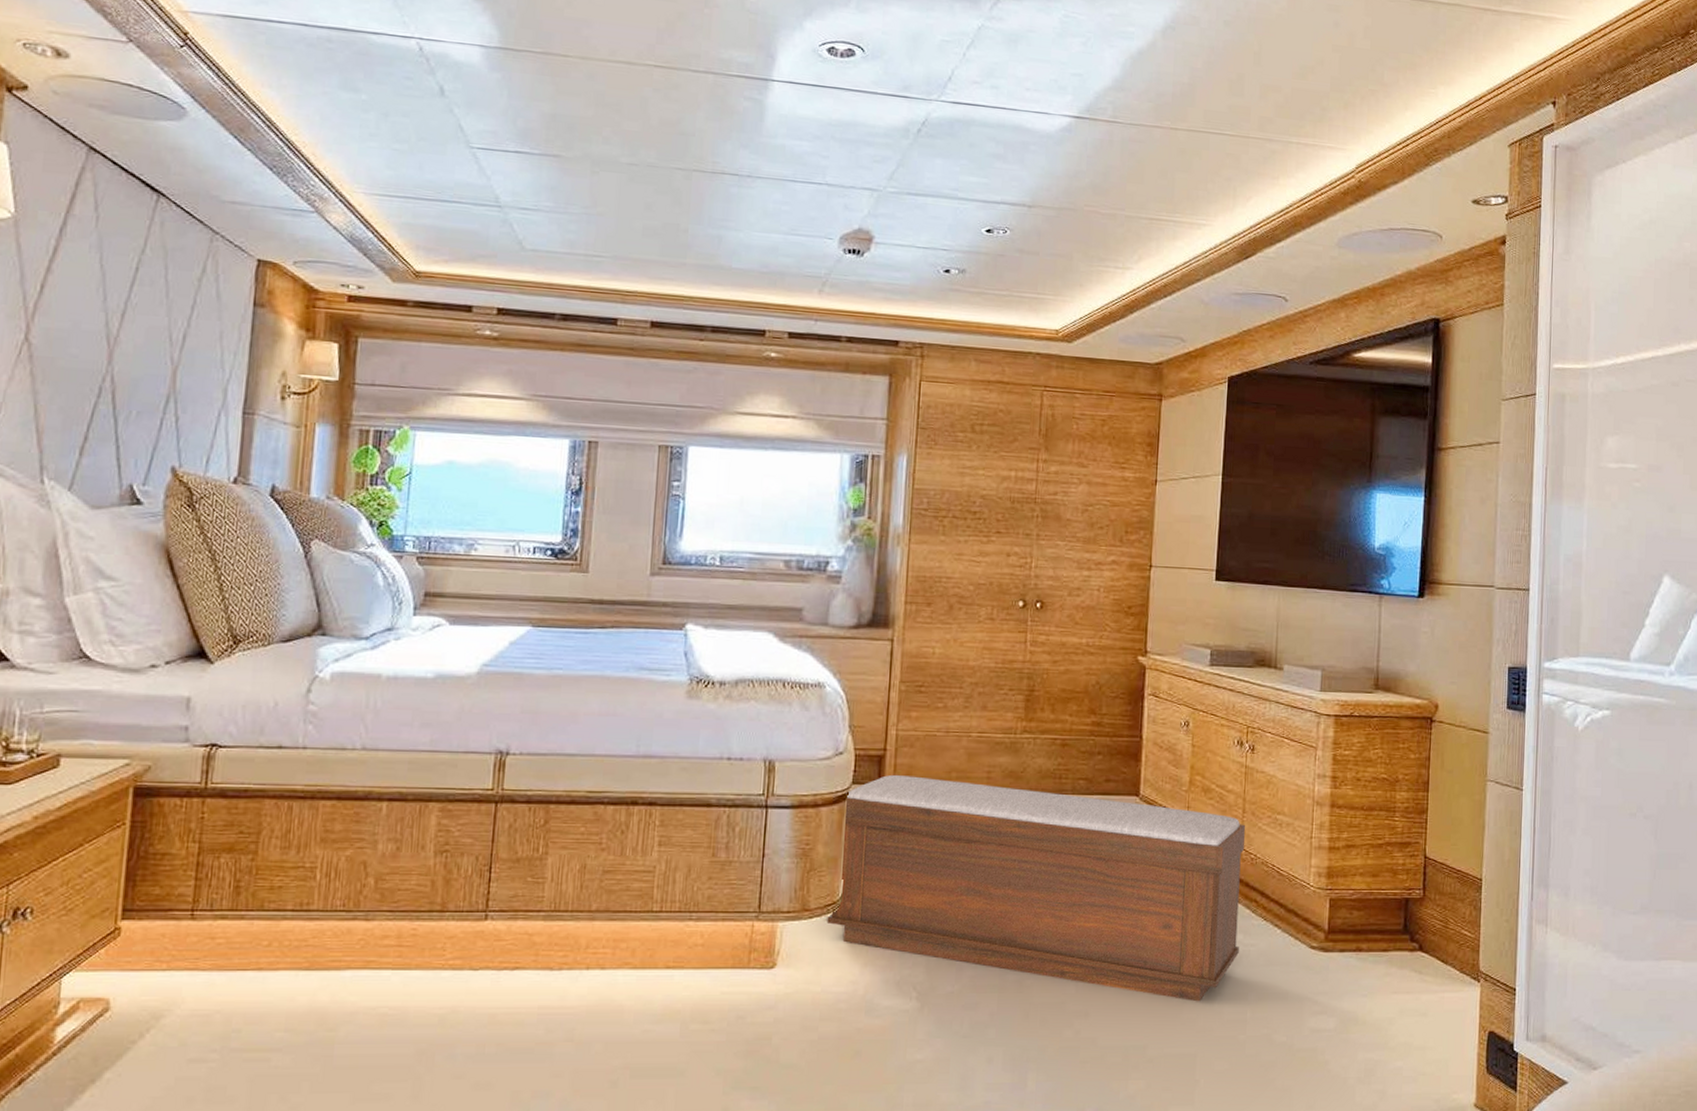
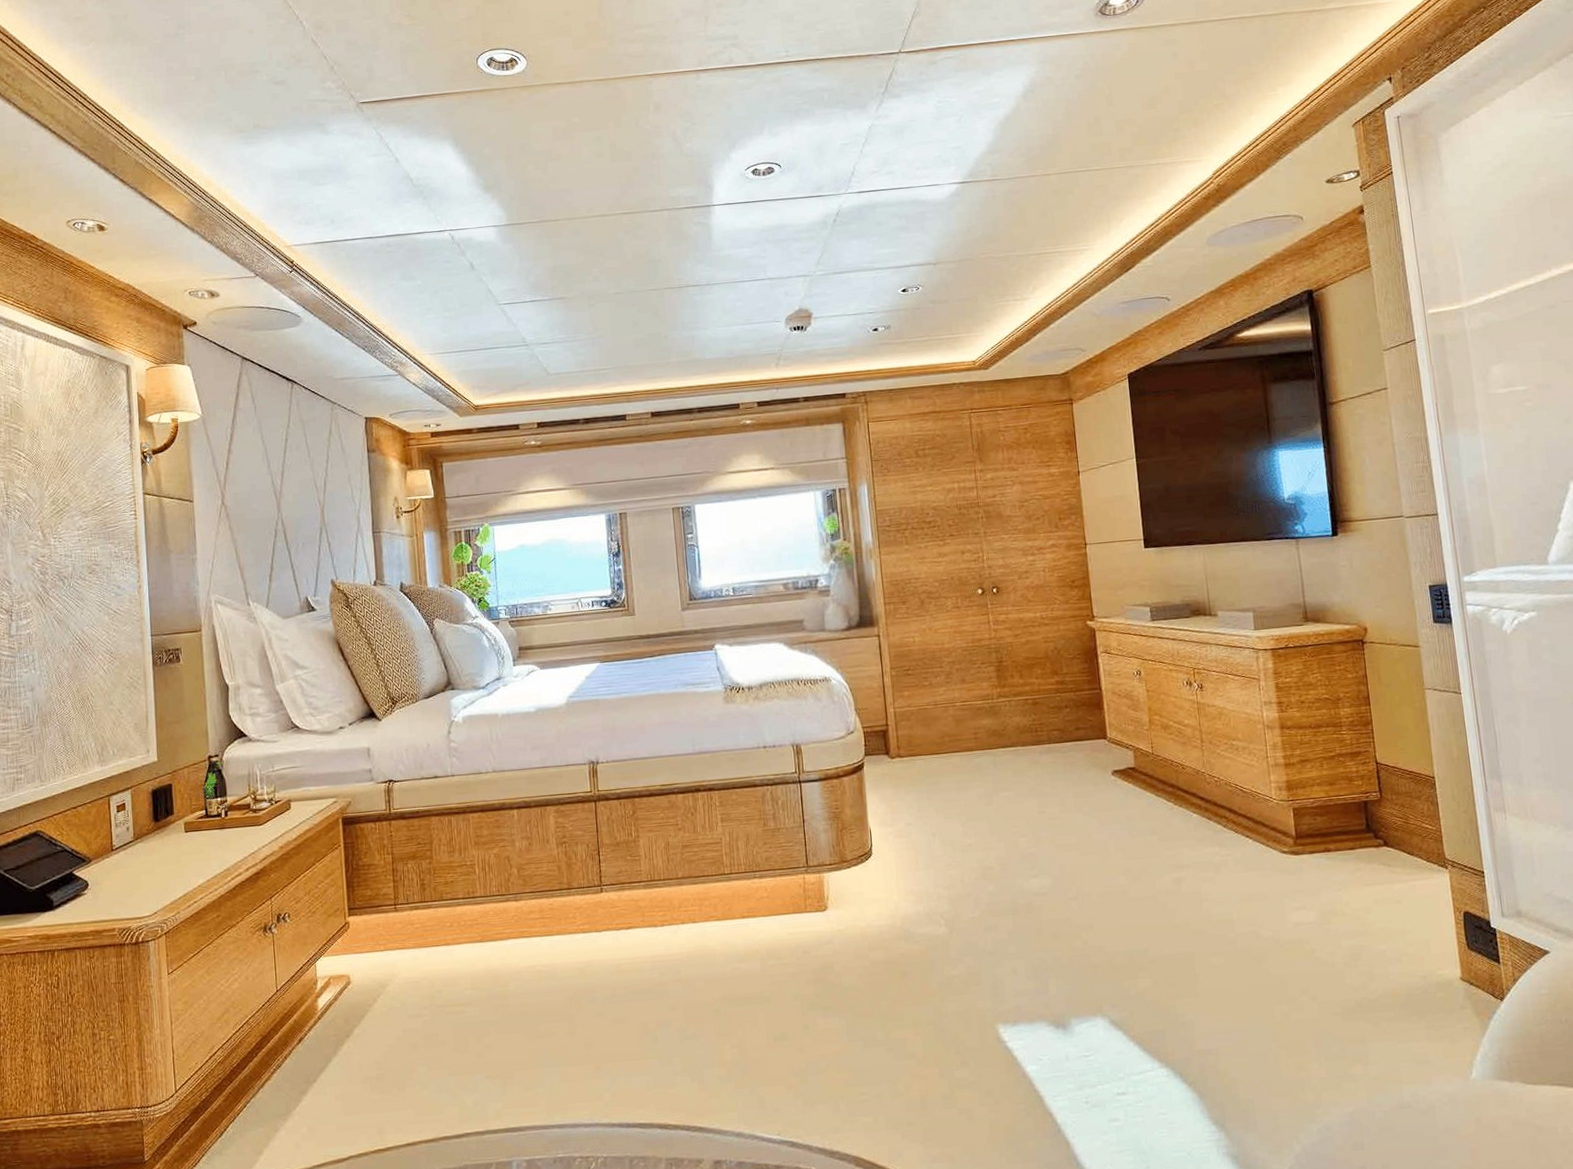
bench: present [826,775,1246,1002] -> none [861,743,1217,908]

